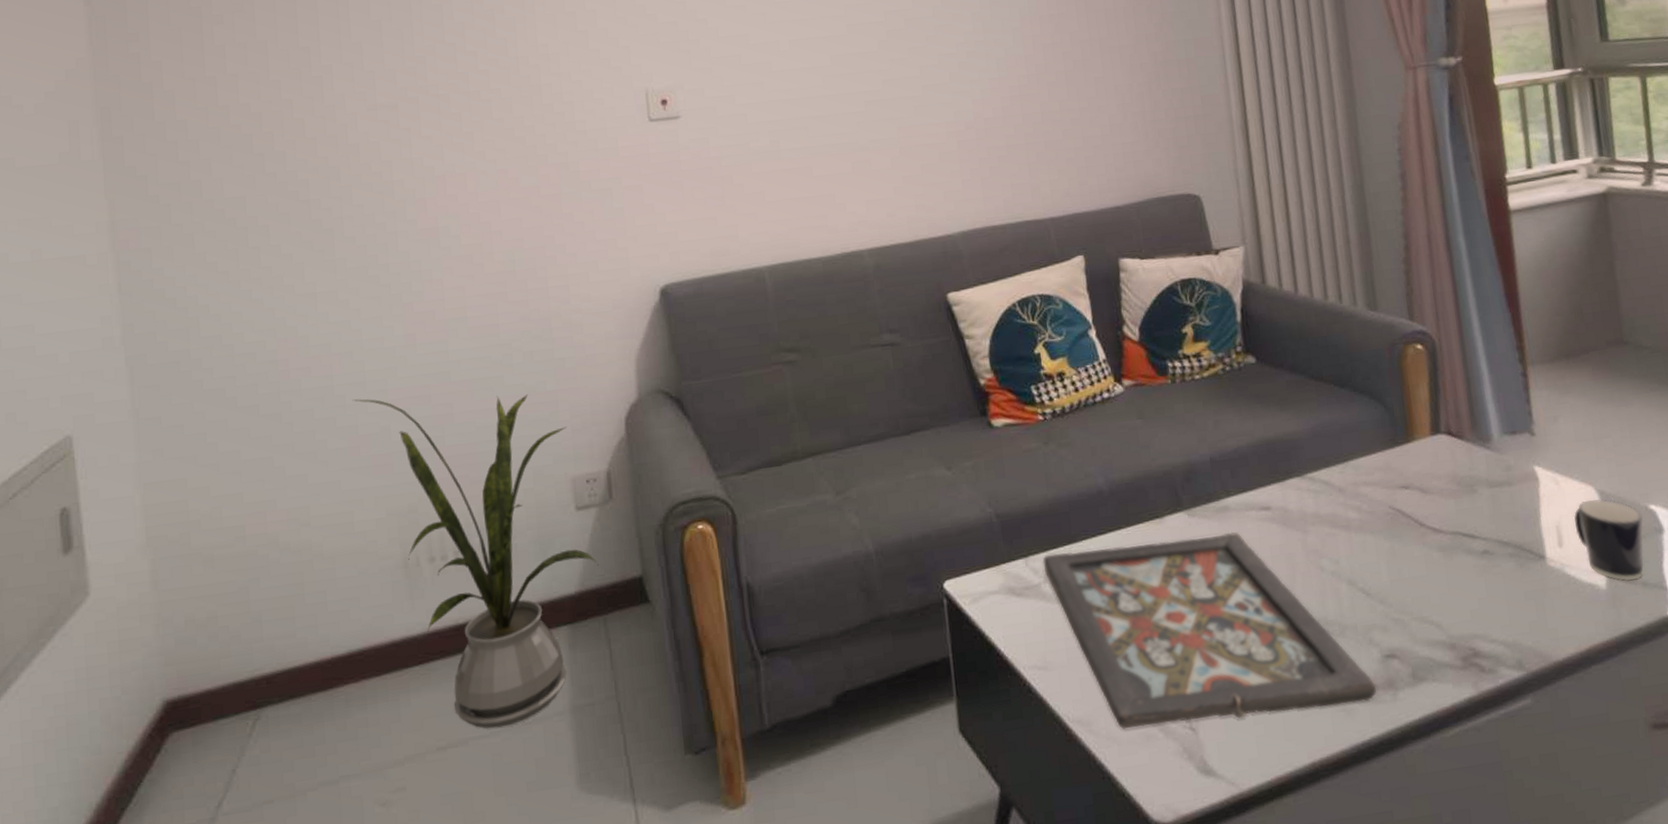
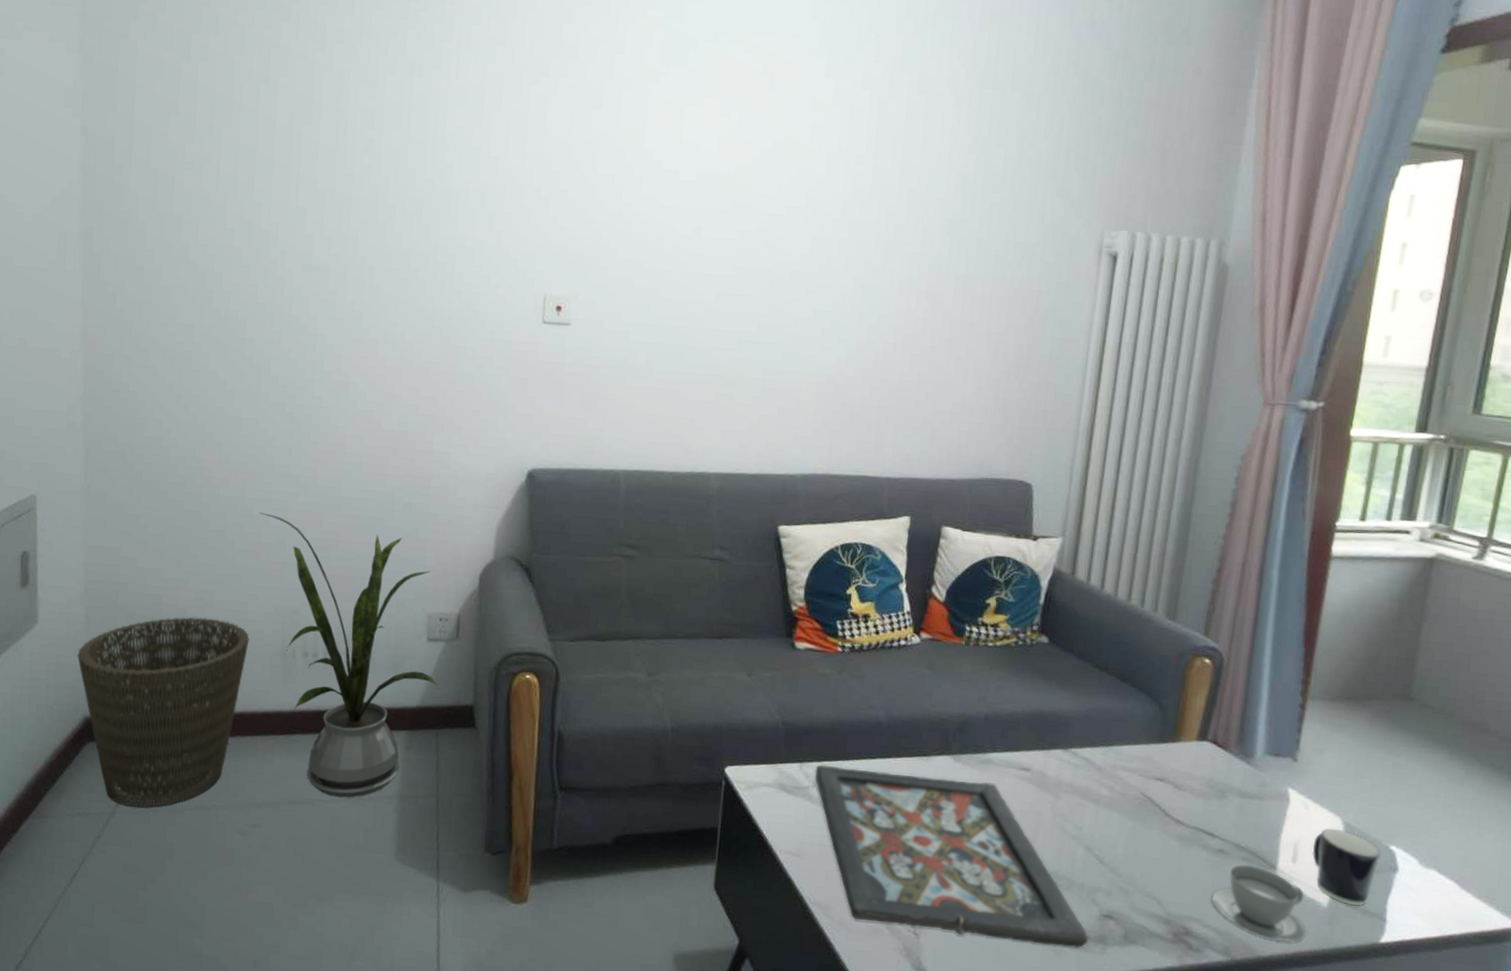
basket: none [145,539,361,806] -> present [77,617,249,809]
teacup: none [1489,560,1594,640] -> present [1211,865,1306,942]

